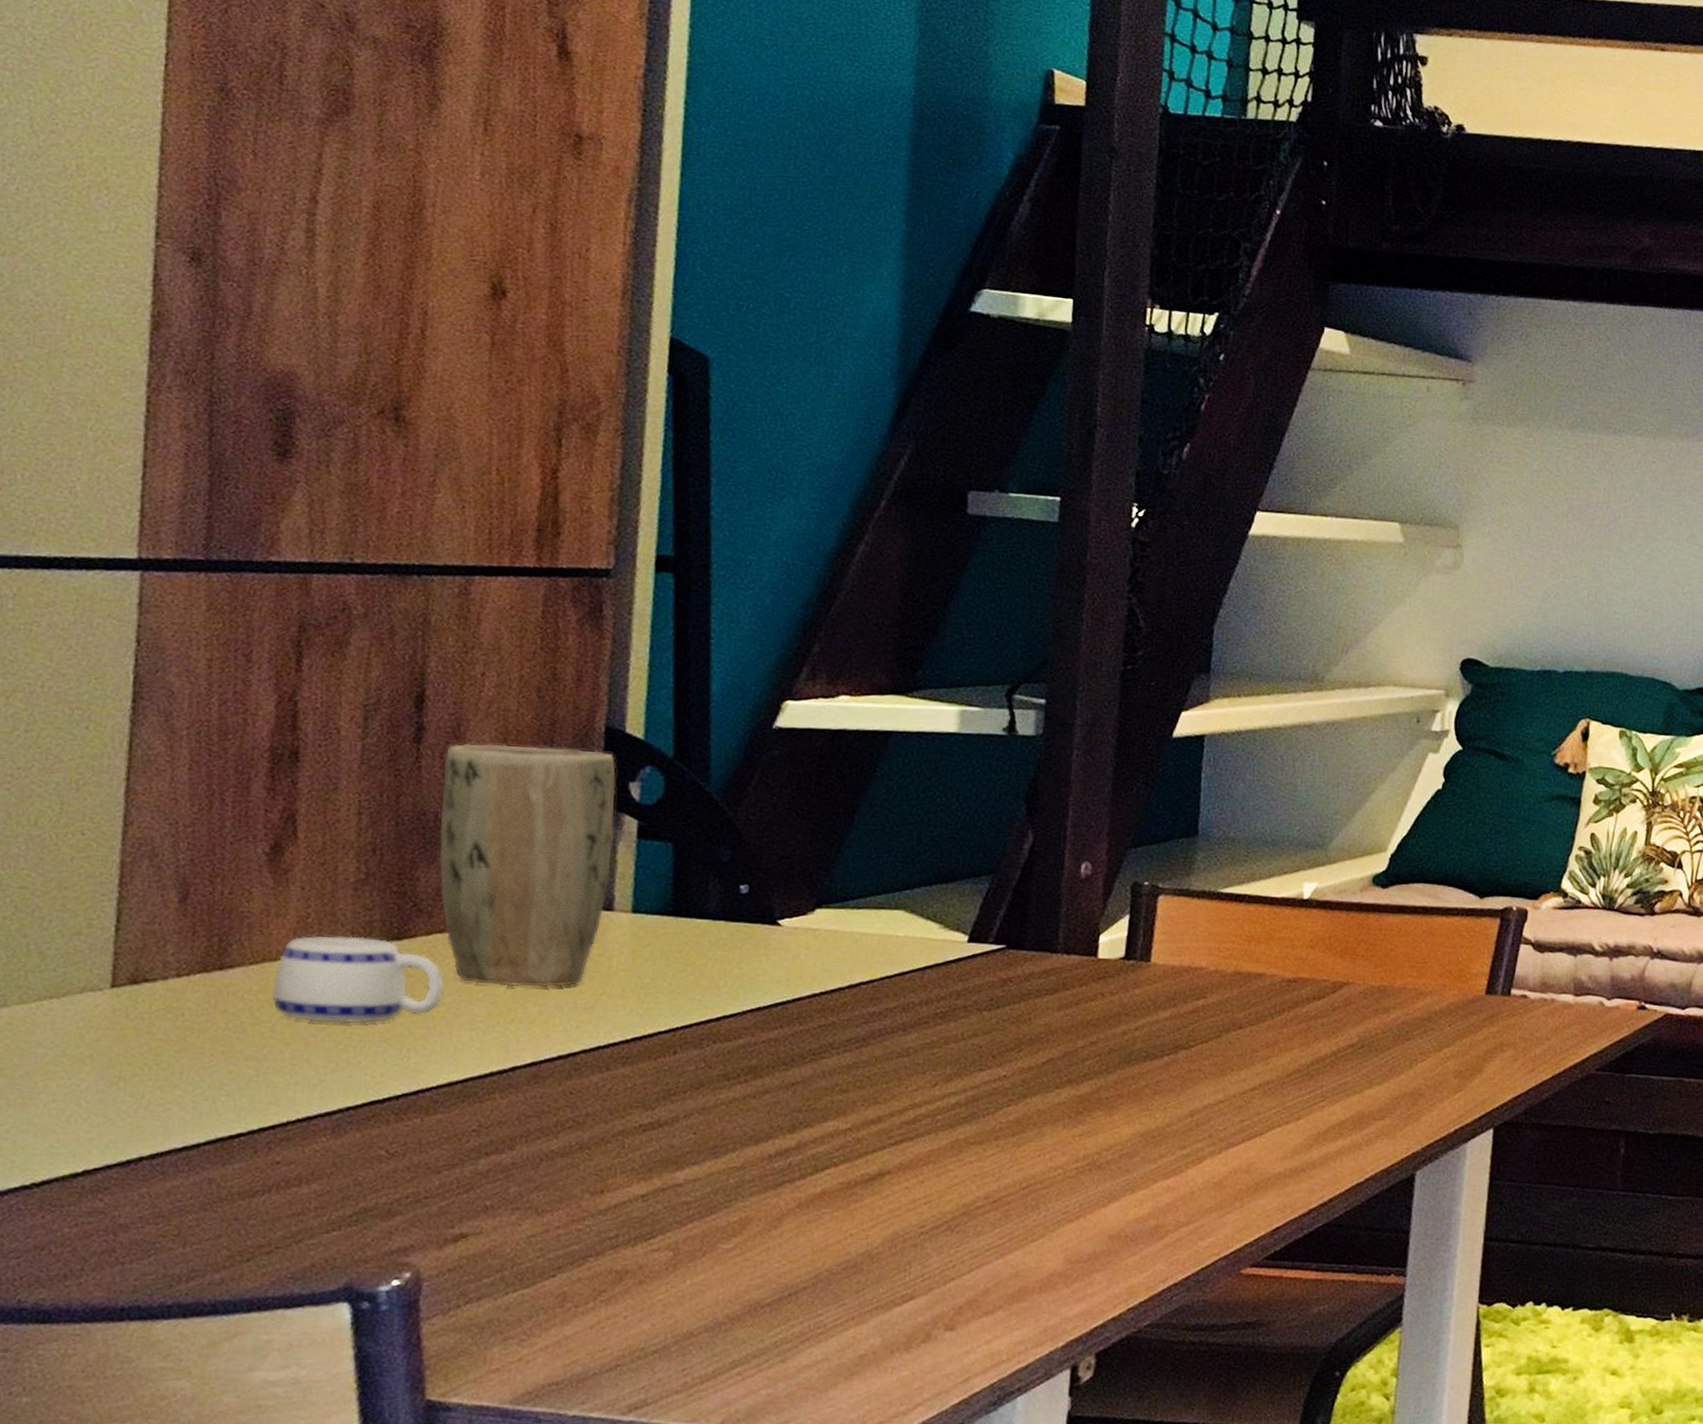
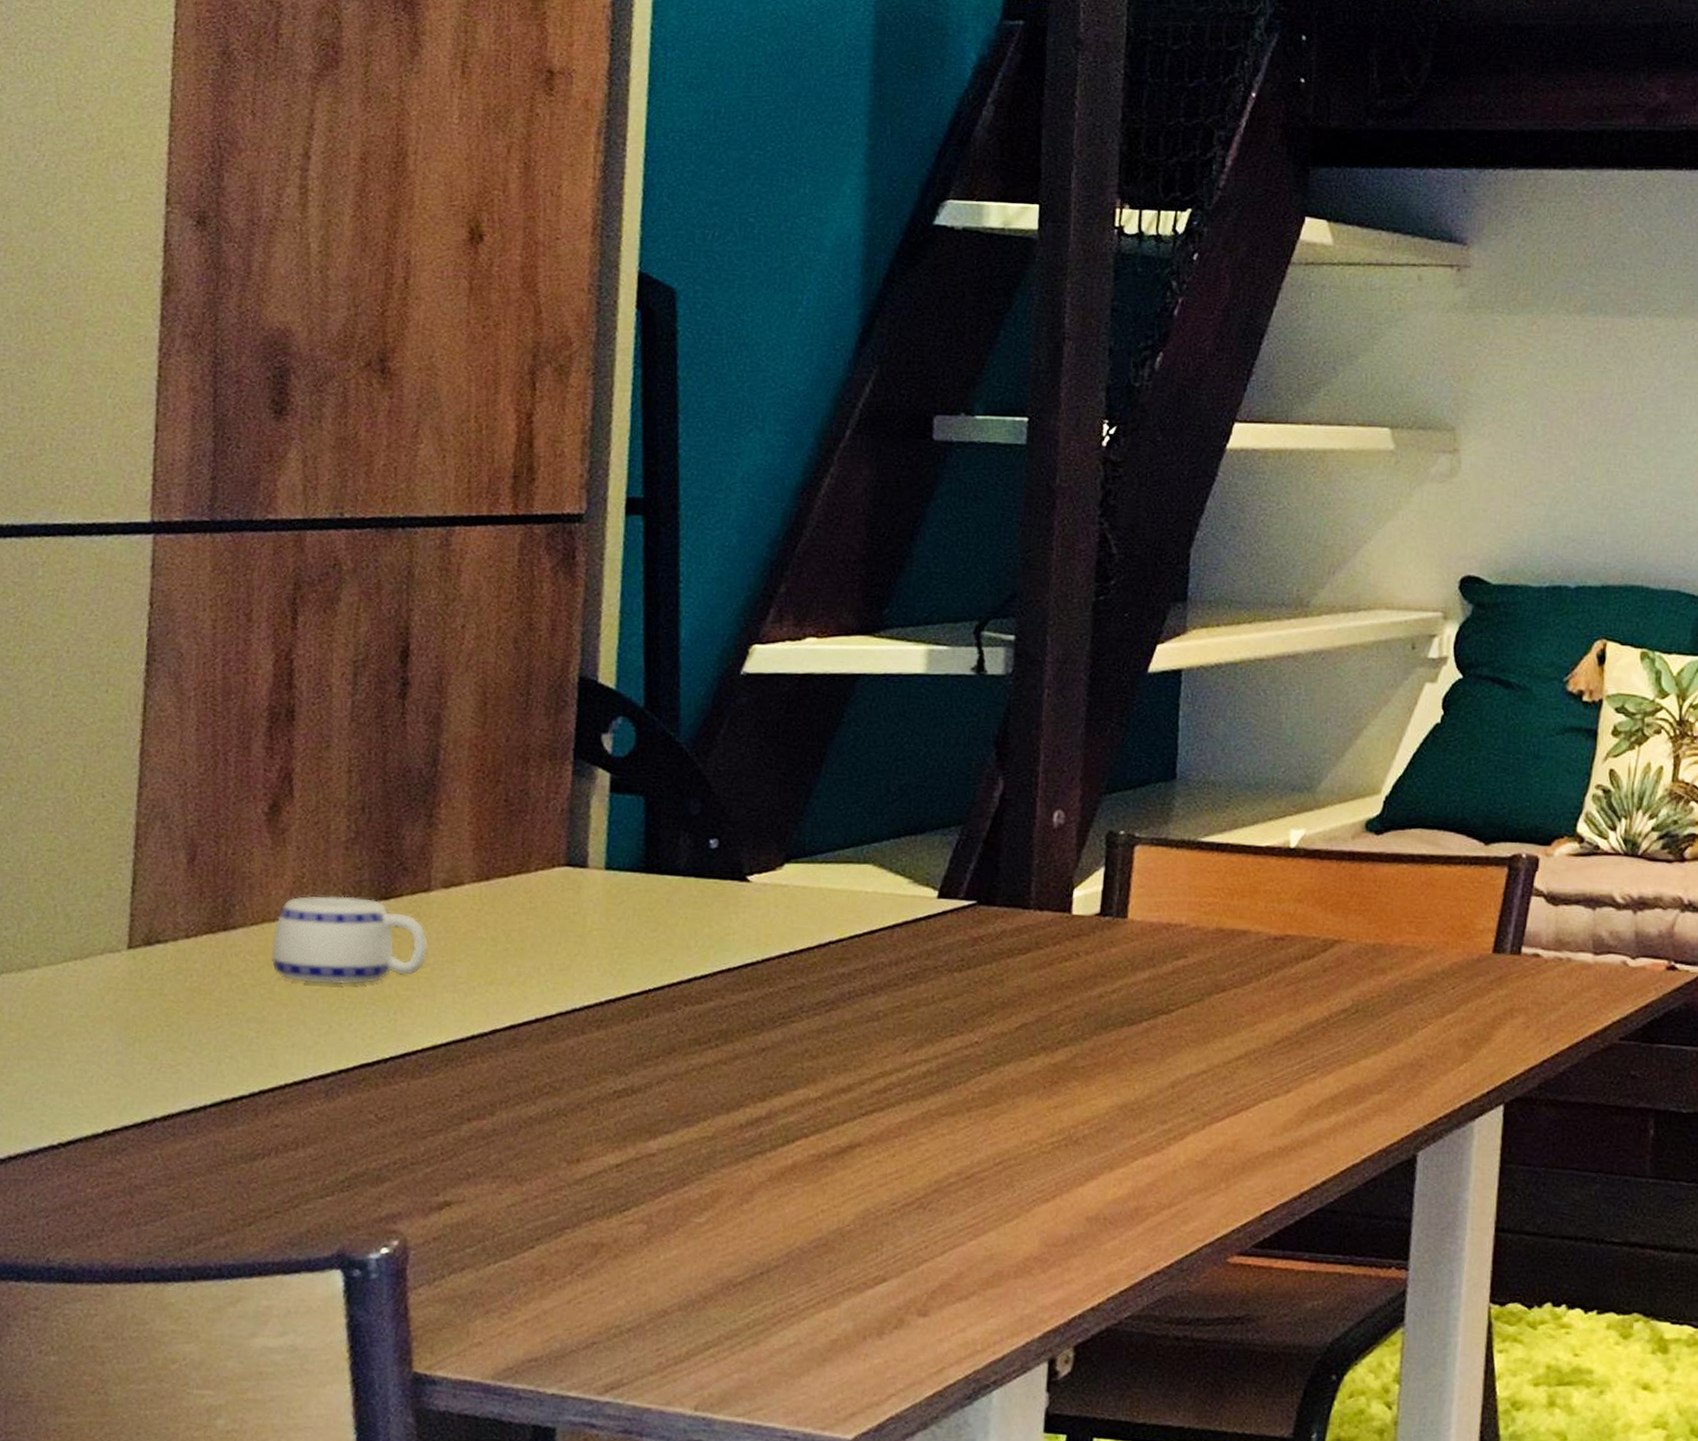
plant pot: present [439,743,616,987] -> none [423,698,590,948]

